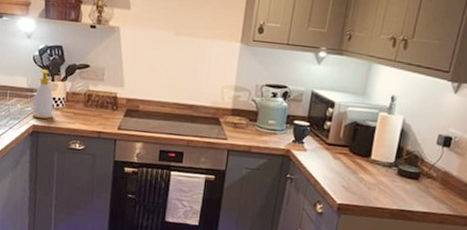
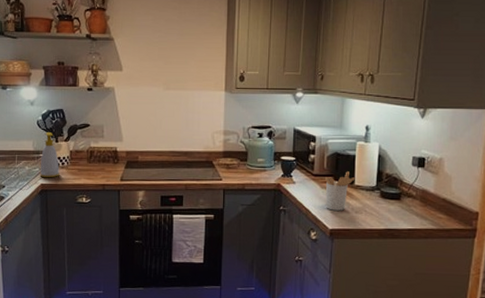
utensil holder: none [336,143,373,186] -> present [324,171,355,211]

